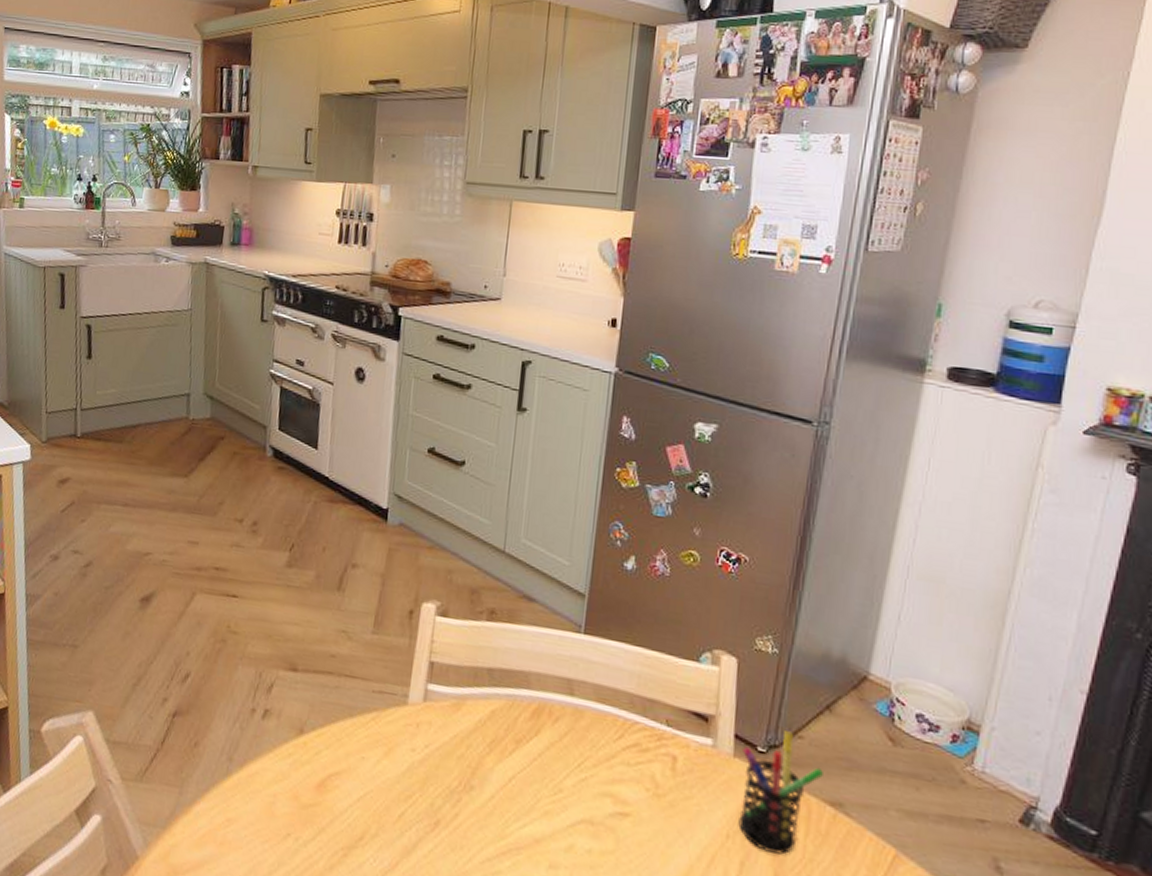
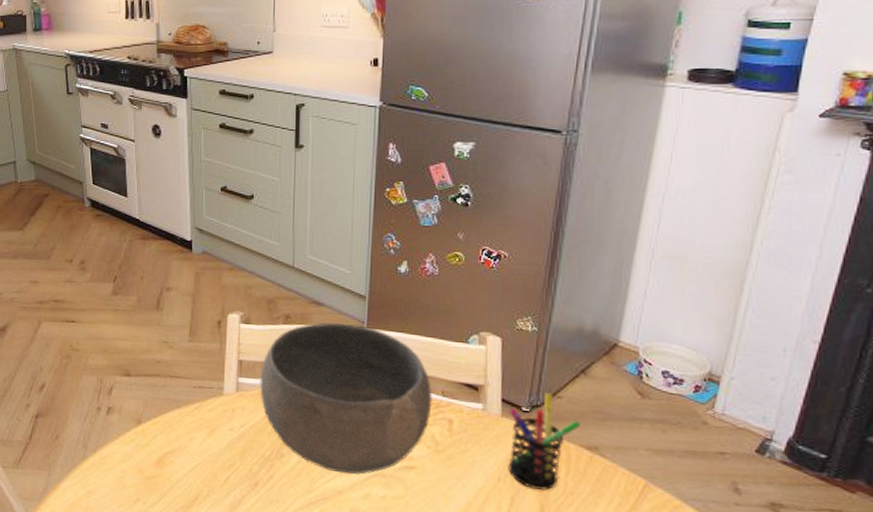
bowl: none [452,622,655,820] -> present [260,323,433,475]

